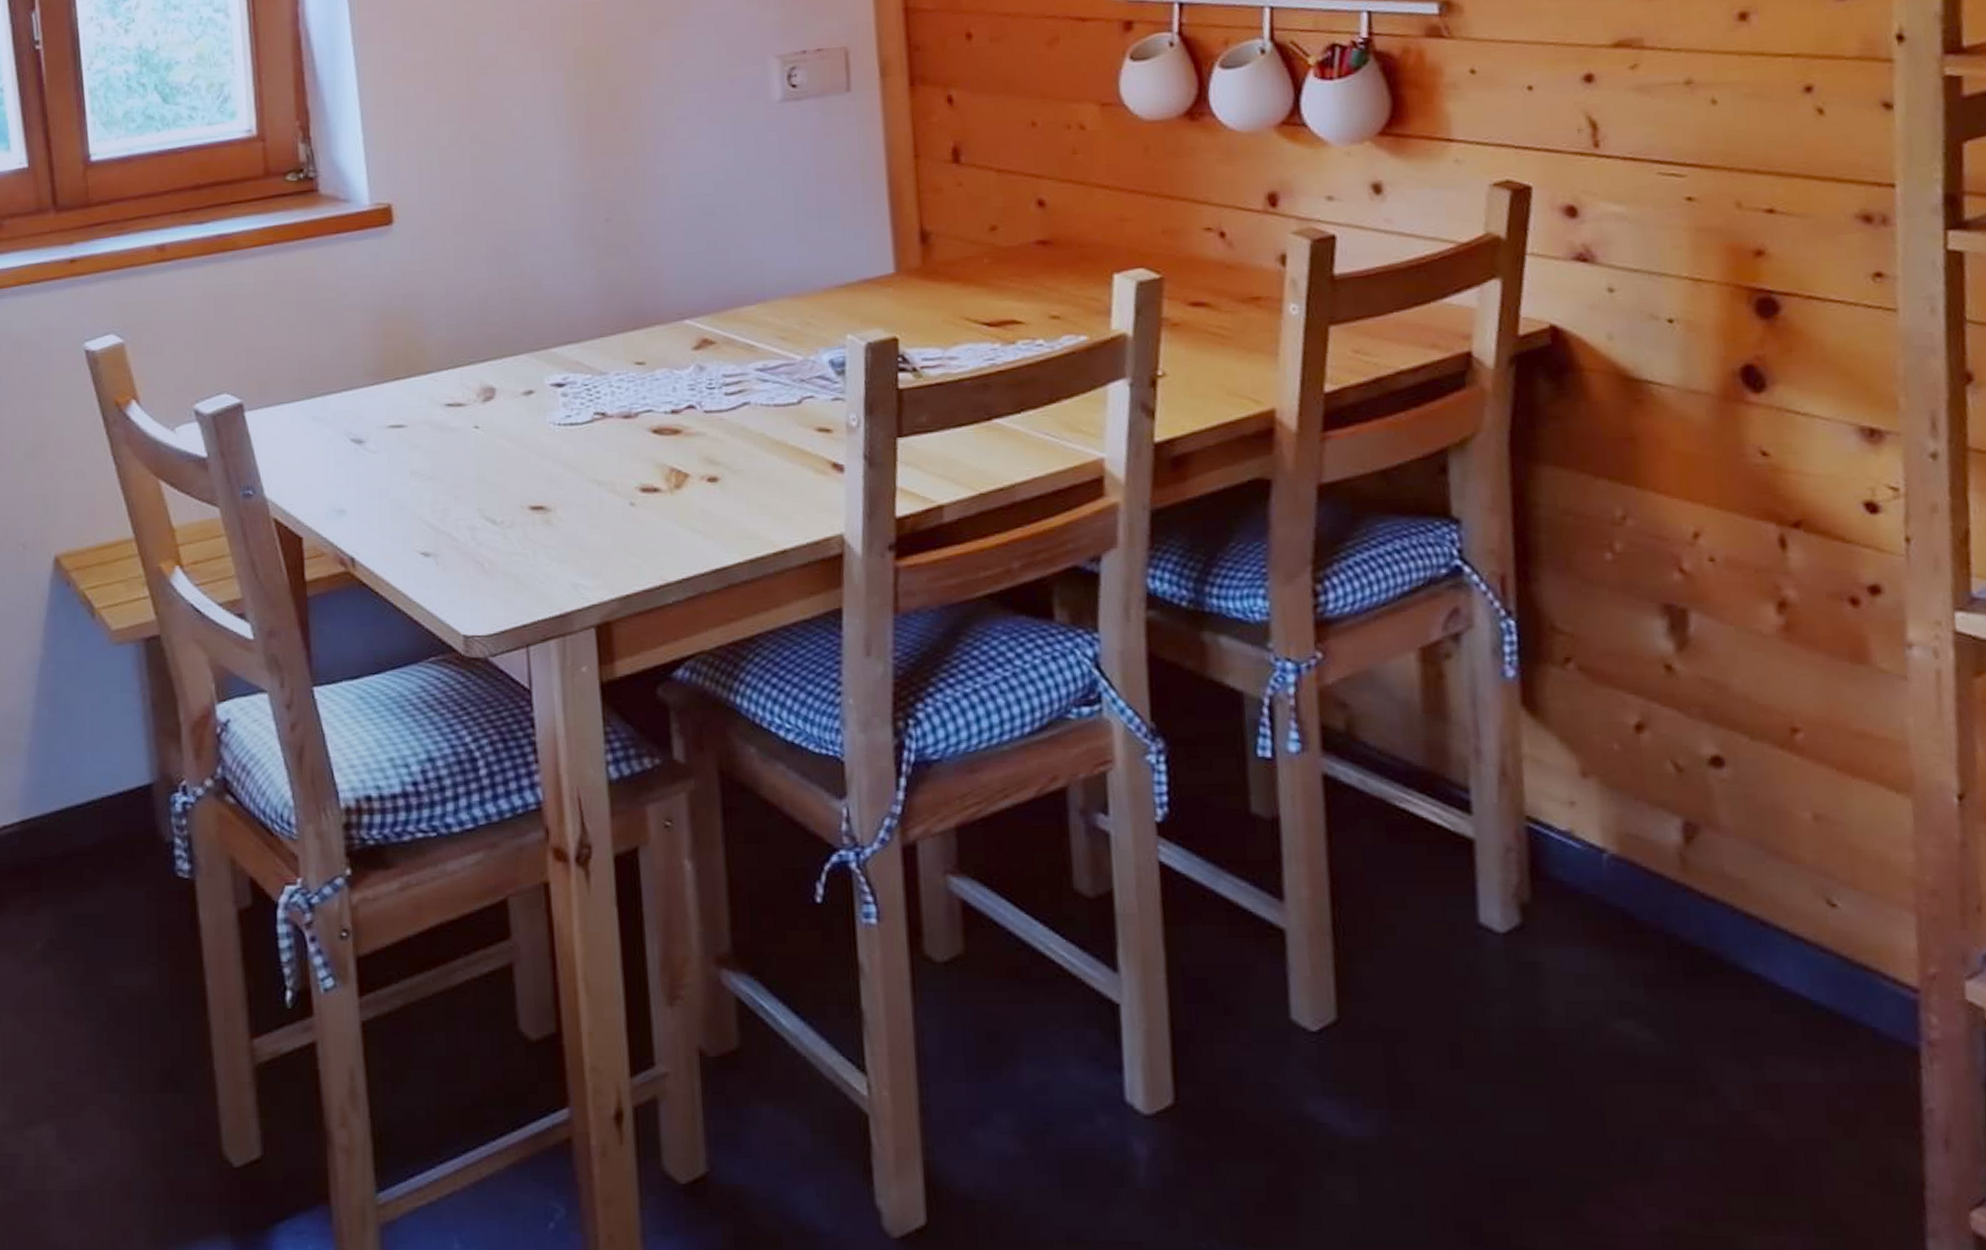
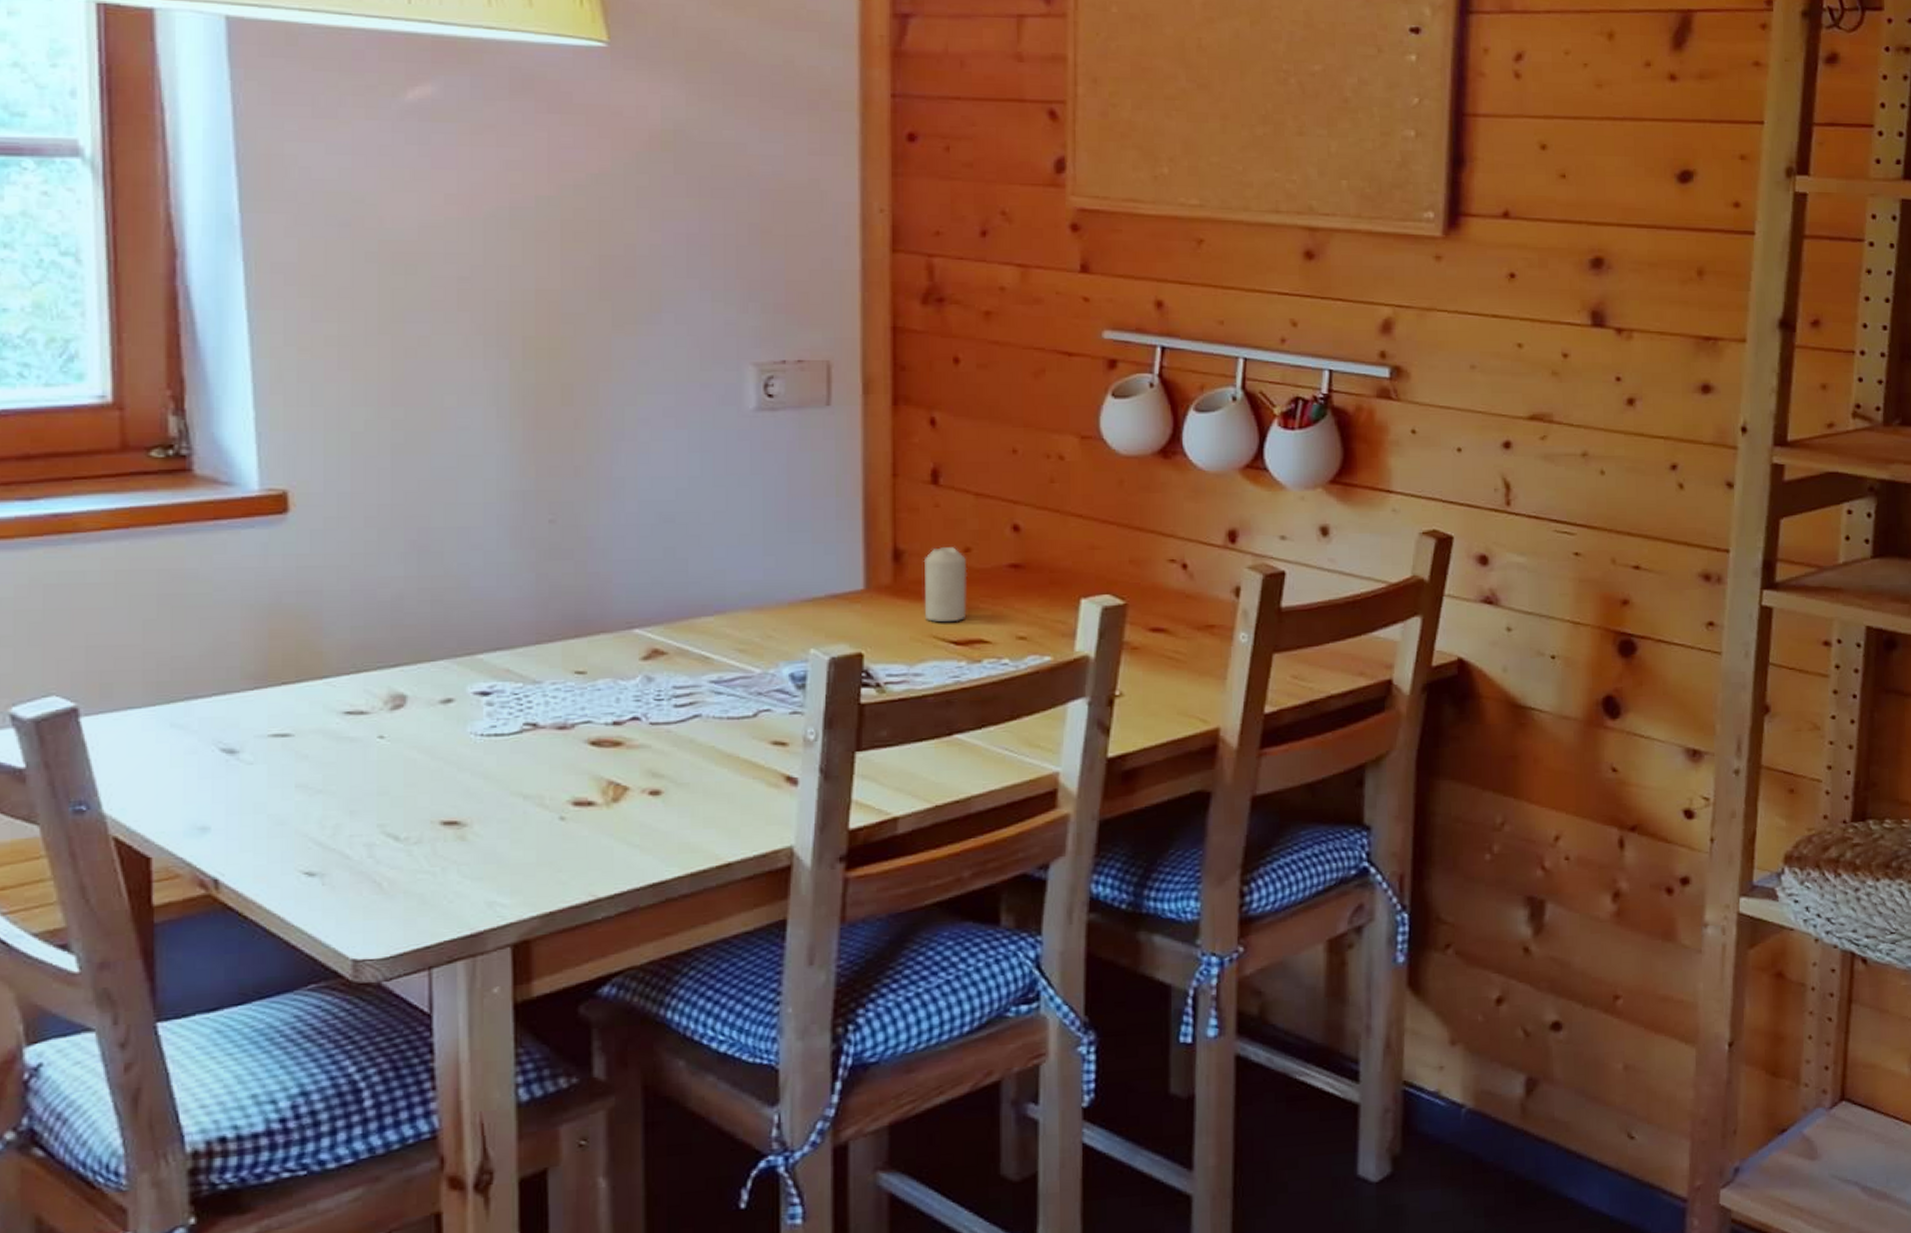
candle: none [950,226,997,303] -> present [923,547,968,622]

